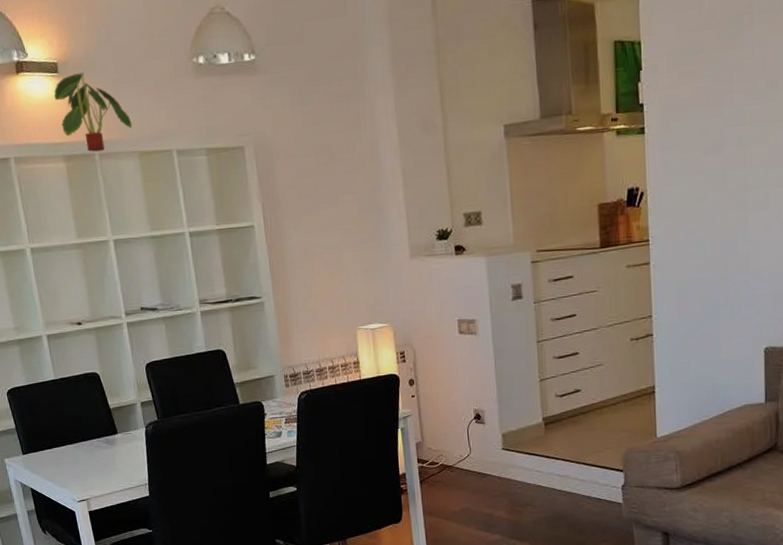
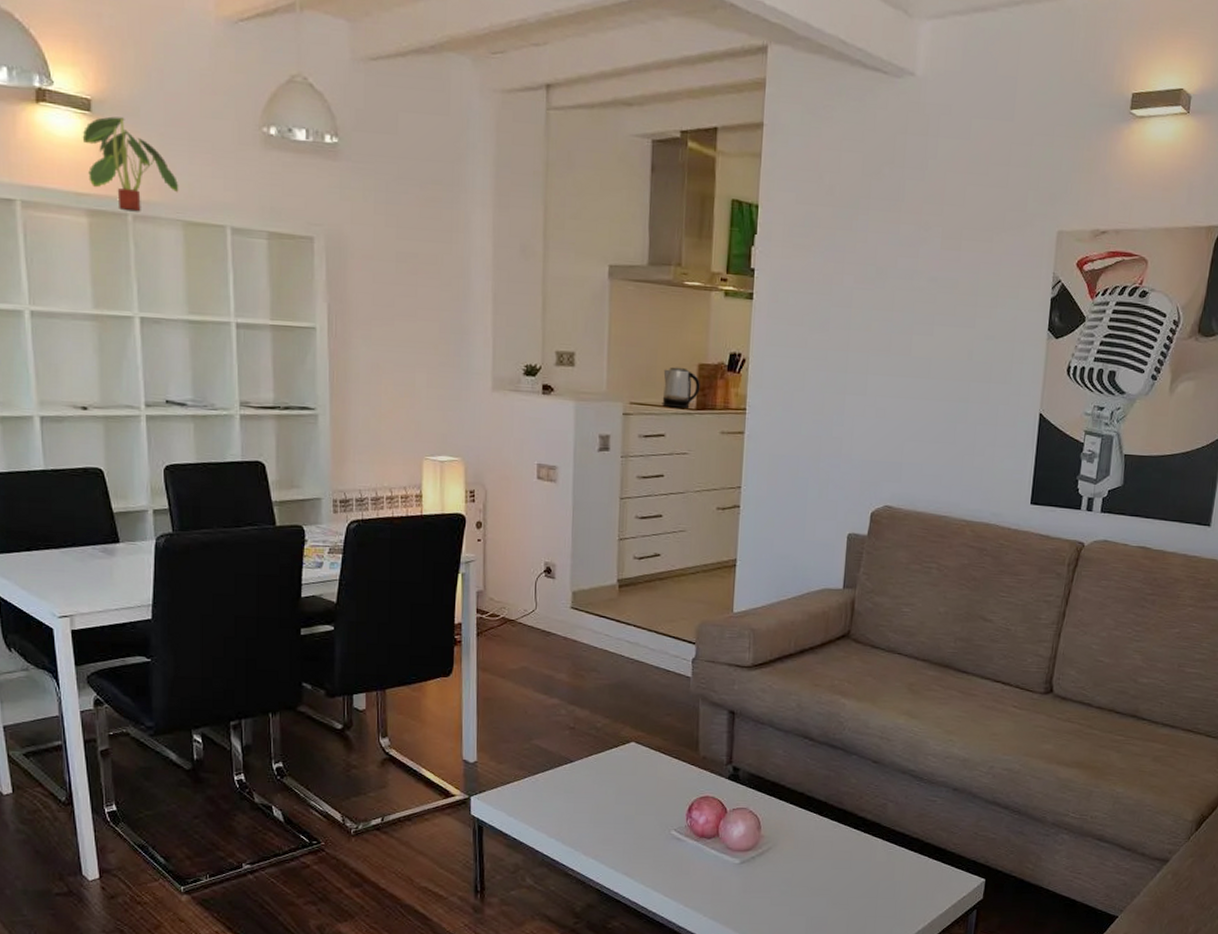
kettle: none [565,209,602,250] -> present [662,366,700,409]

